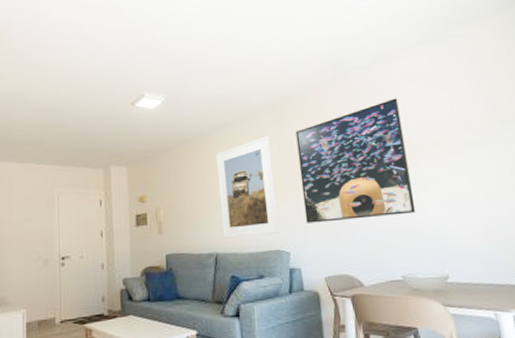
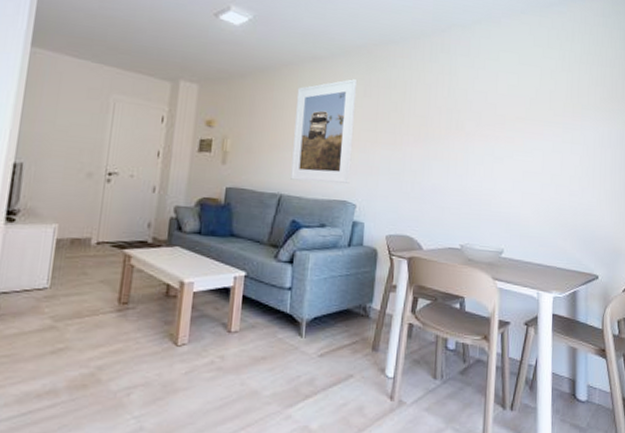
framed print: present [295,98,416,223] -> none [378,64,492,184]

